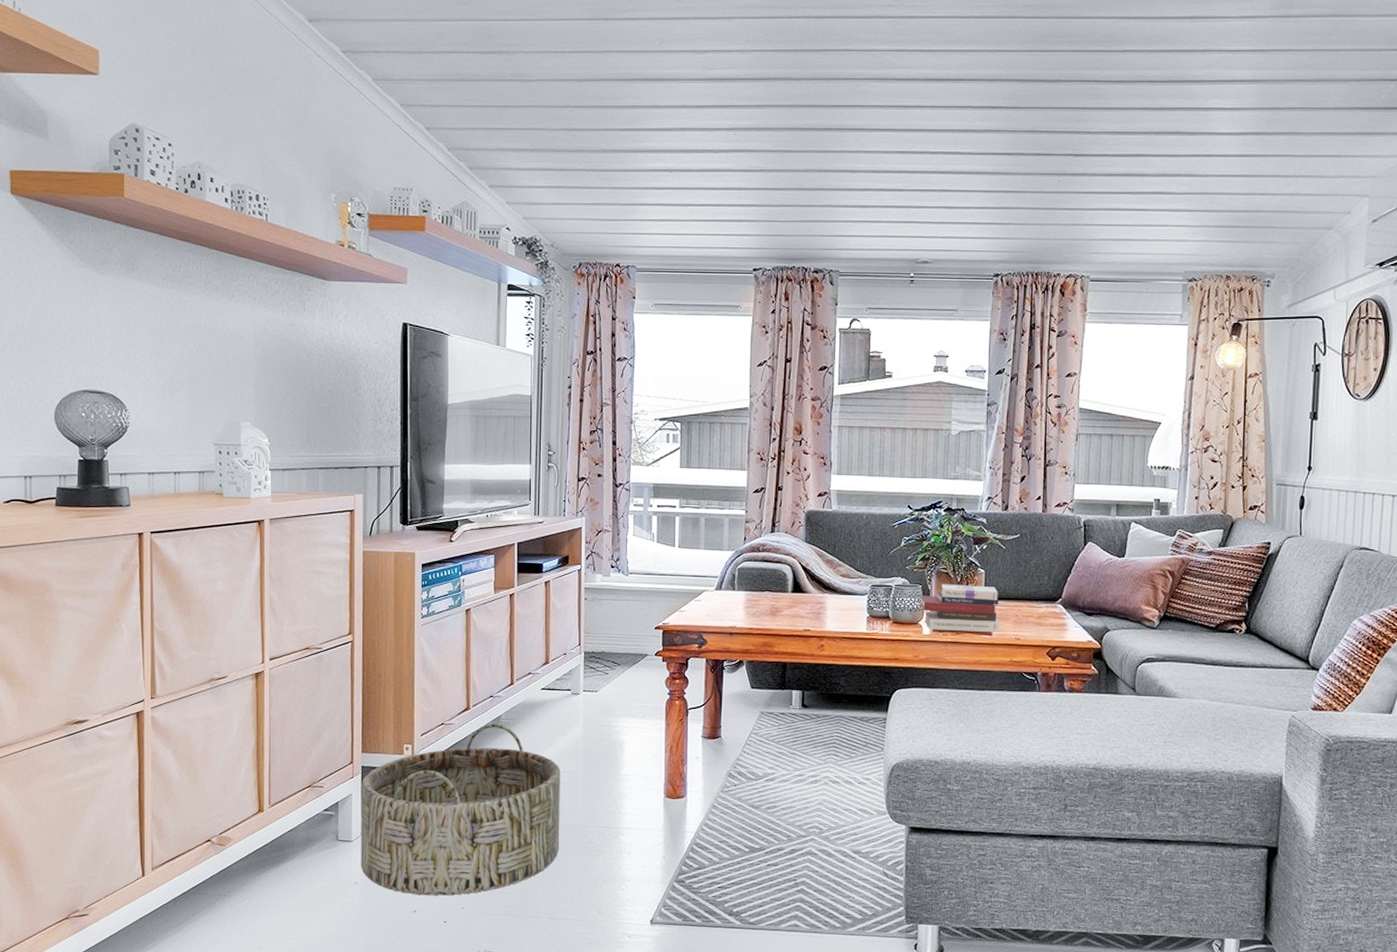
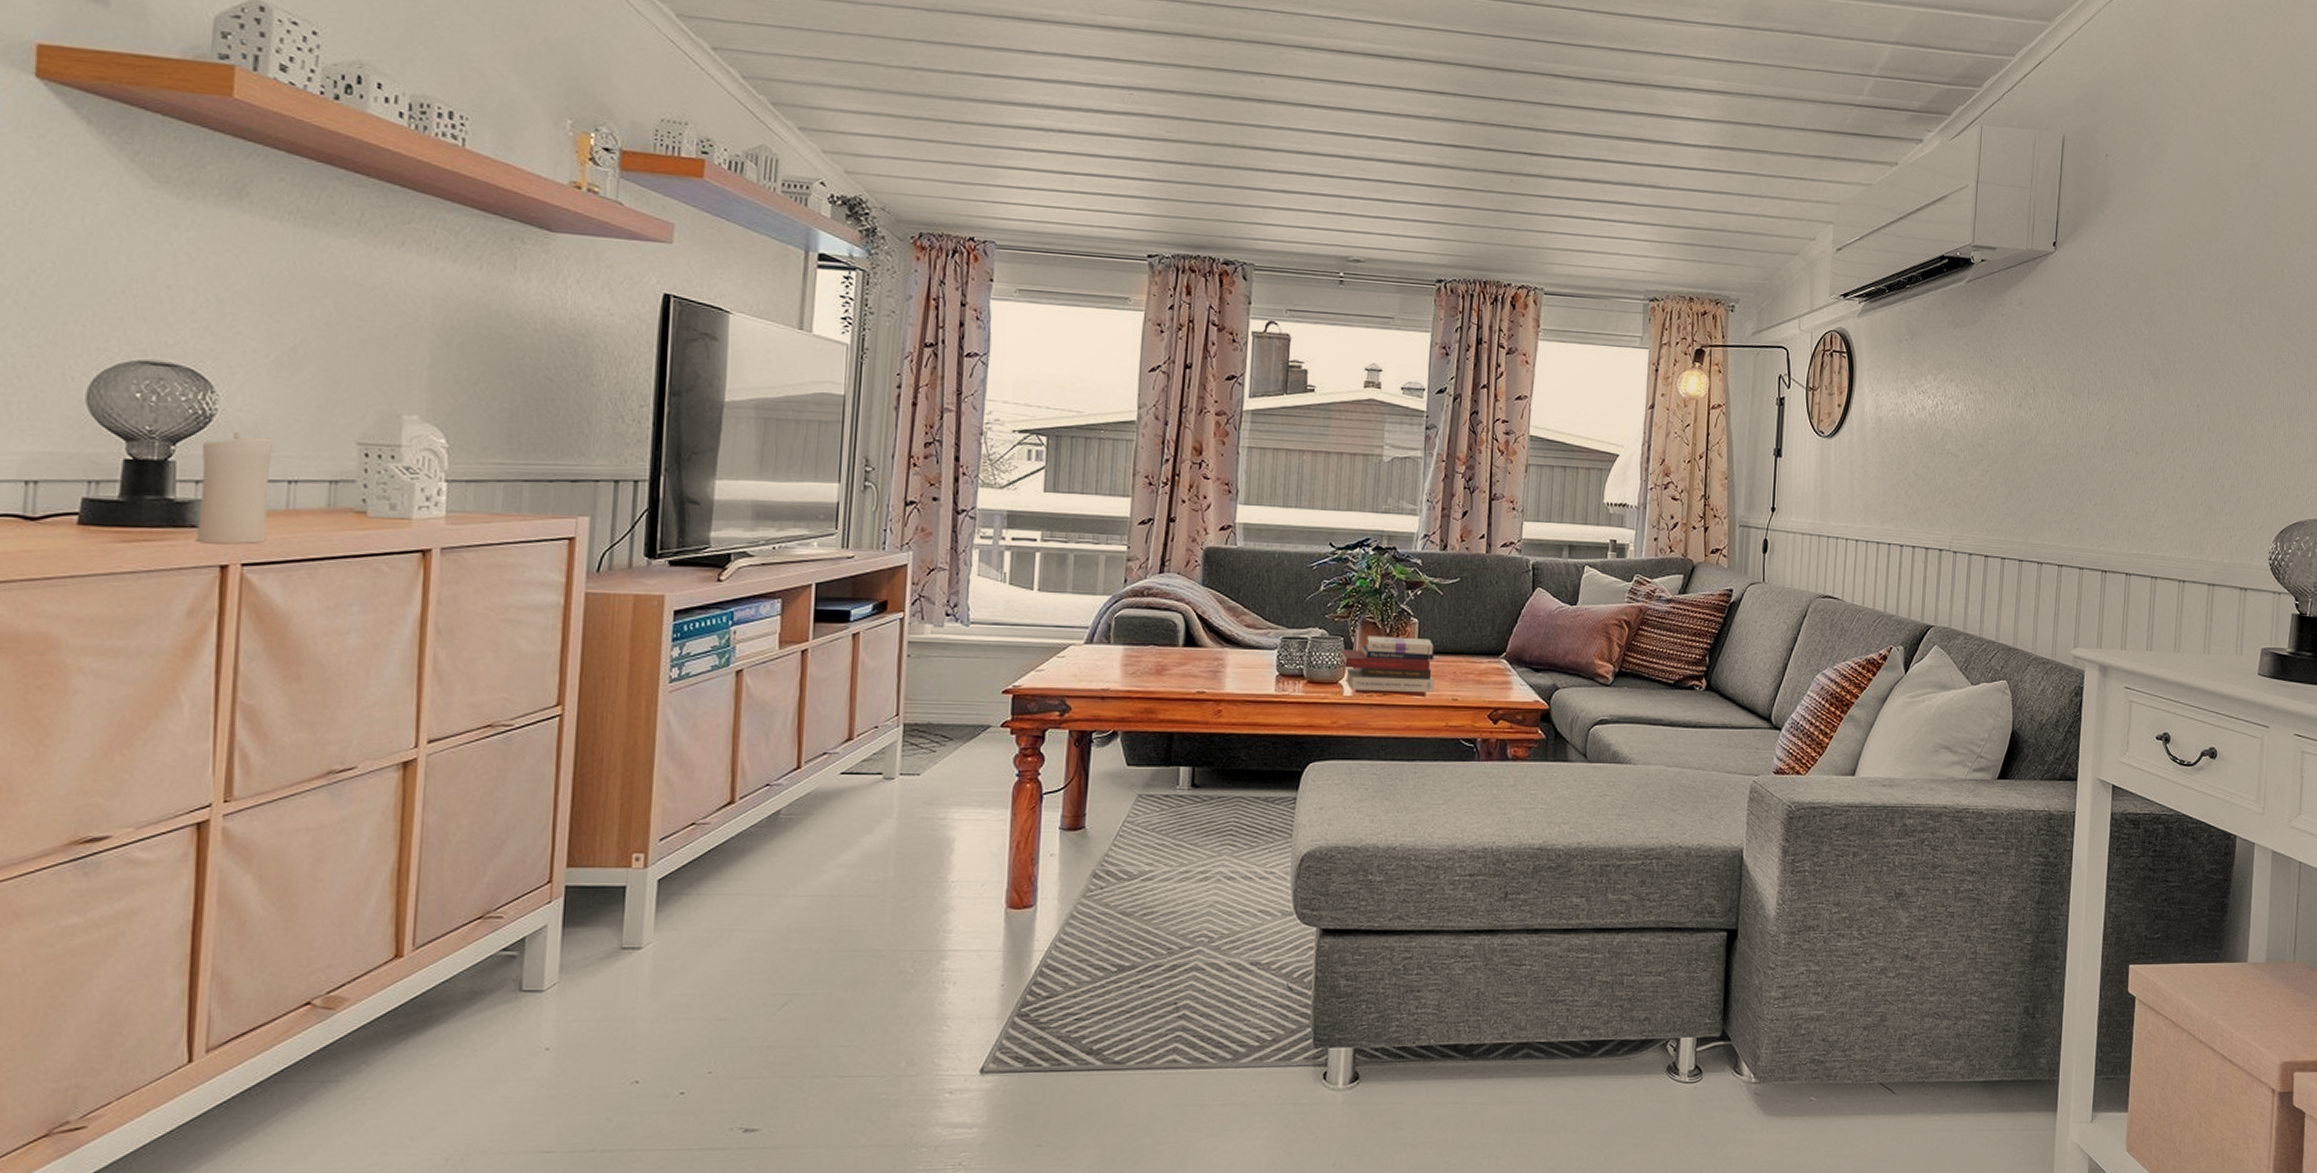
candle: none [122,439,164,519] -> present [194,432,274,545]
basket: present [360,723,560,896] -> none [555,820,863,1059]

